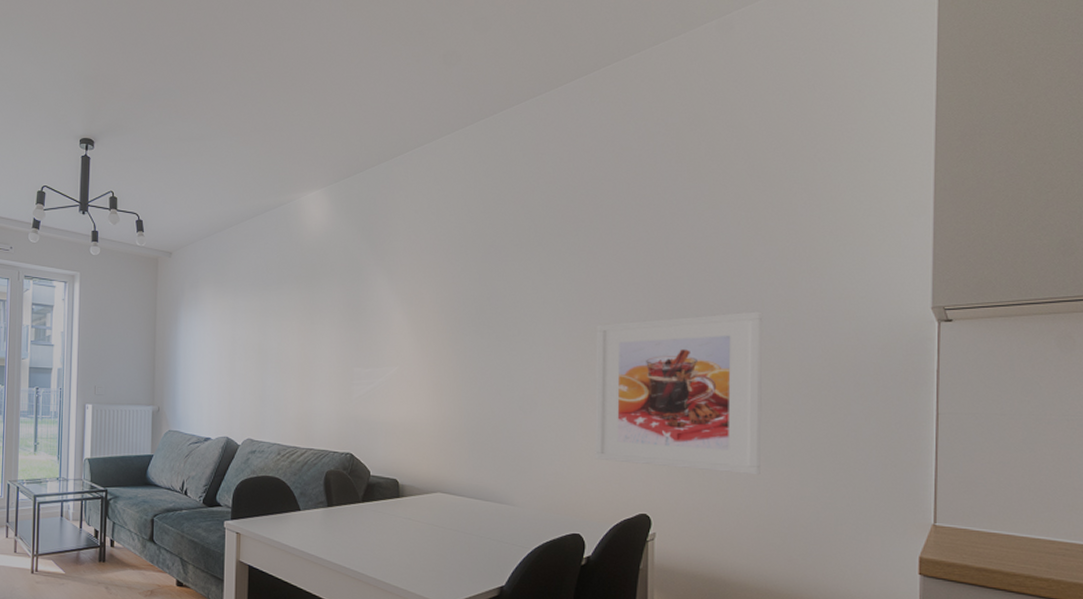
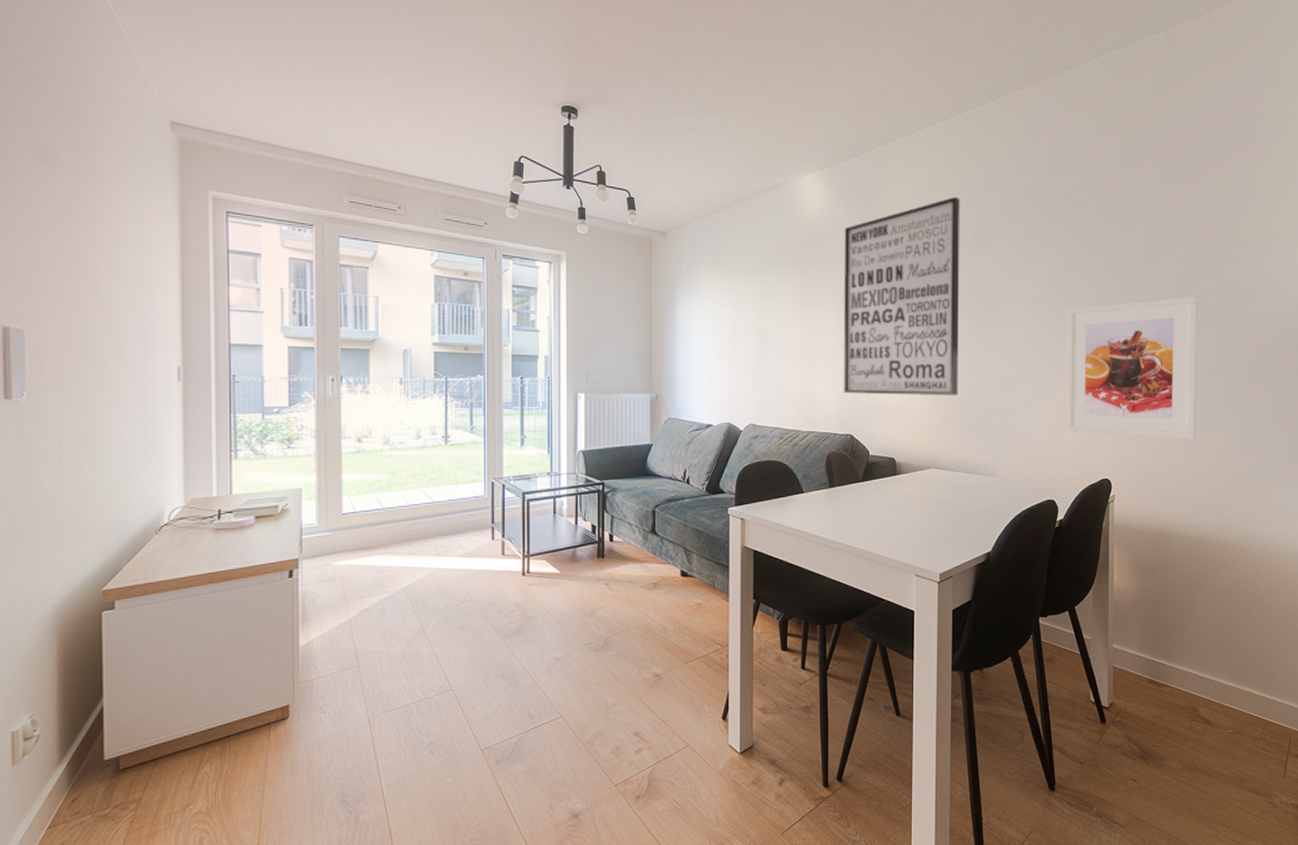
wall art: none [343,208,473,417] -> present [843,196,960,396]

